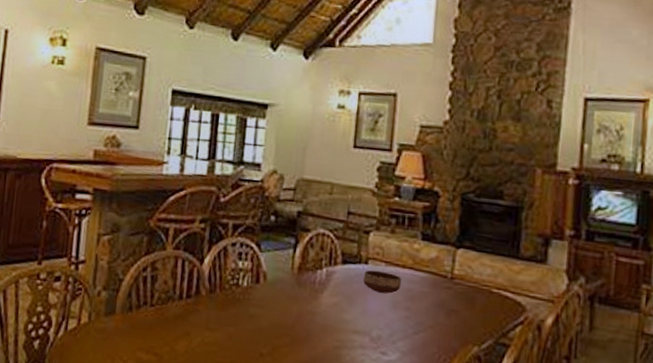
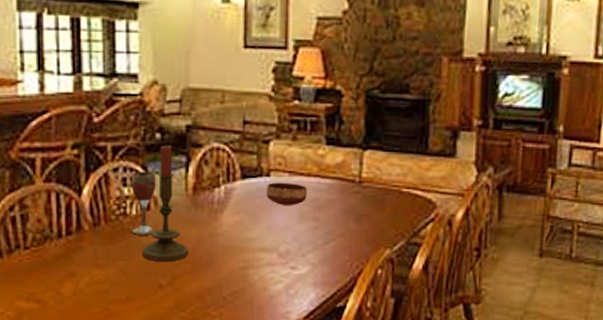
cup: none [241,248,268,306] -> present [131,171,157,235]
candle: none [249,224,289,333] -> present [143,142,188,262]

